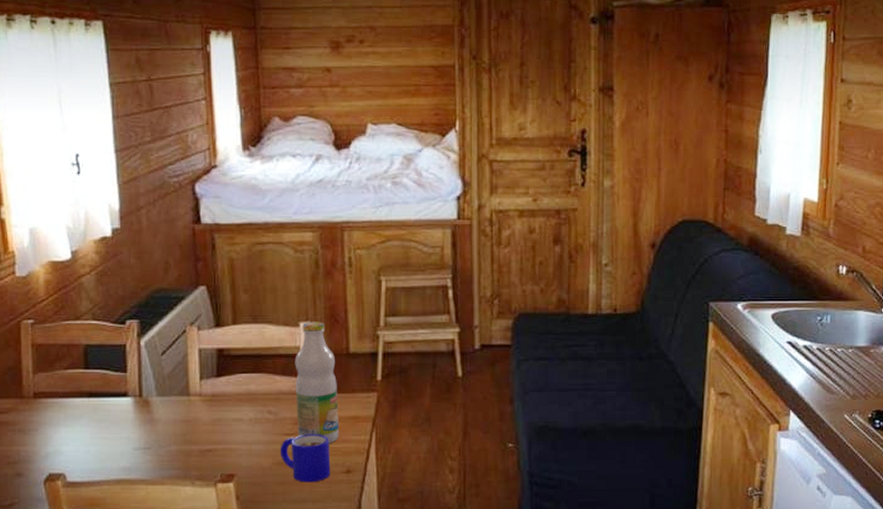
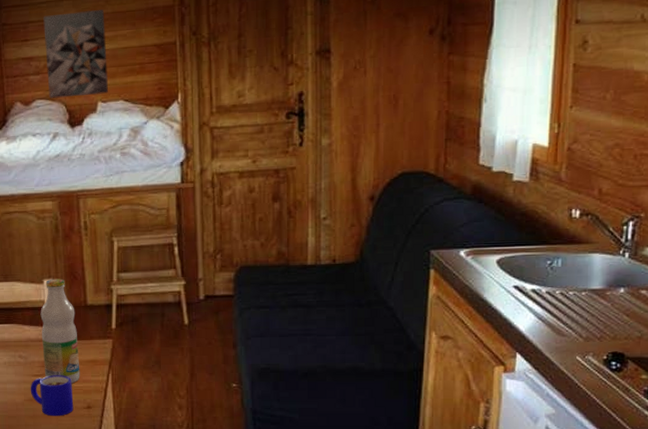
wall art: none [308,21,379,116] -> present [43,9,108,99]

